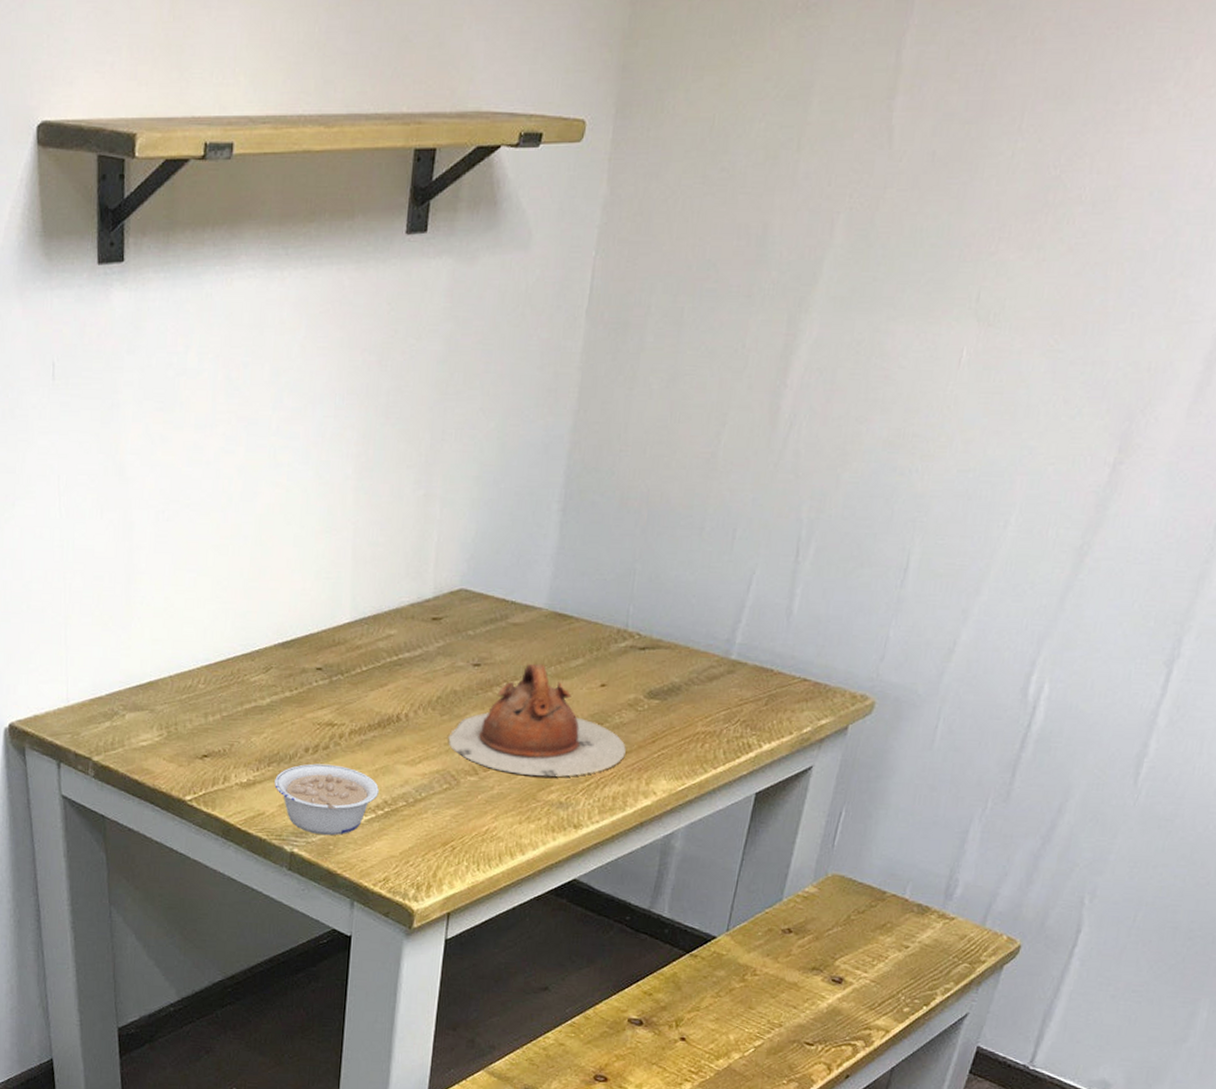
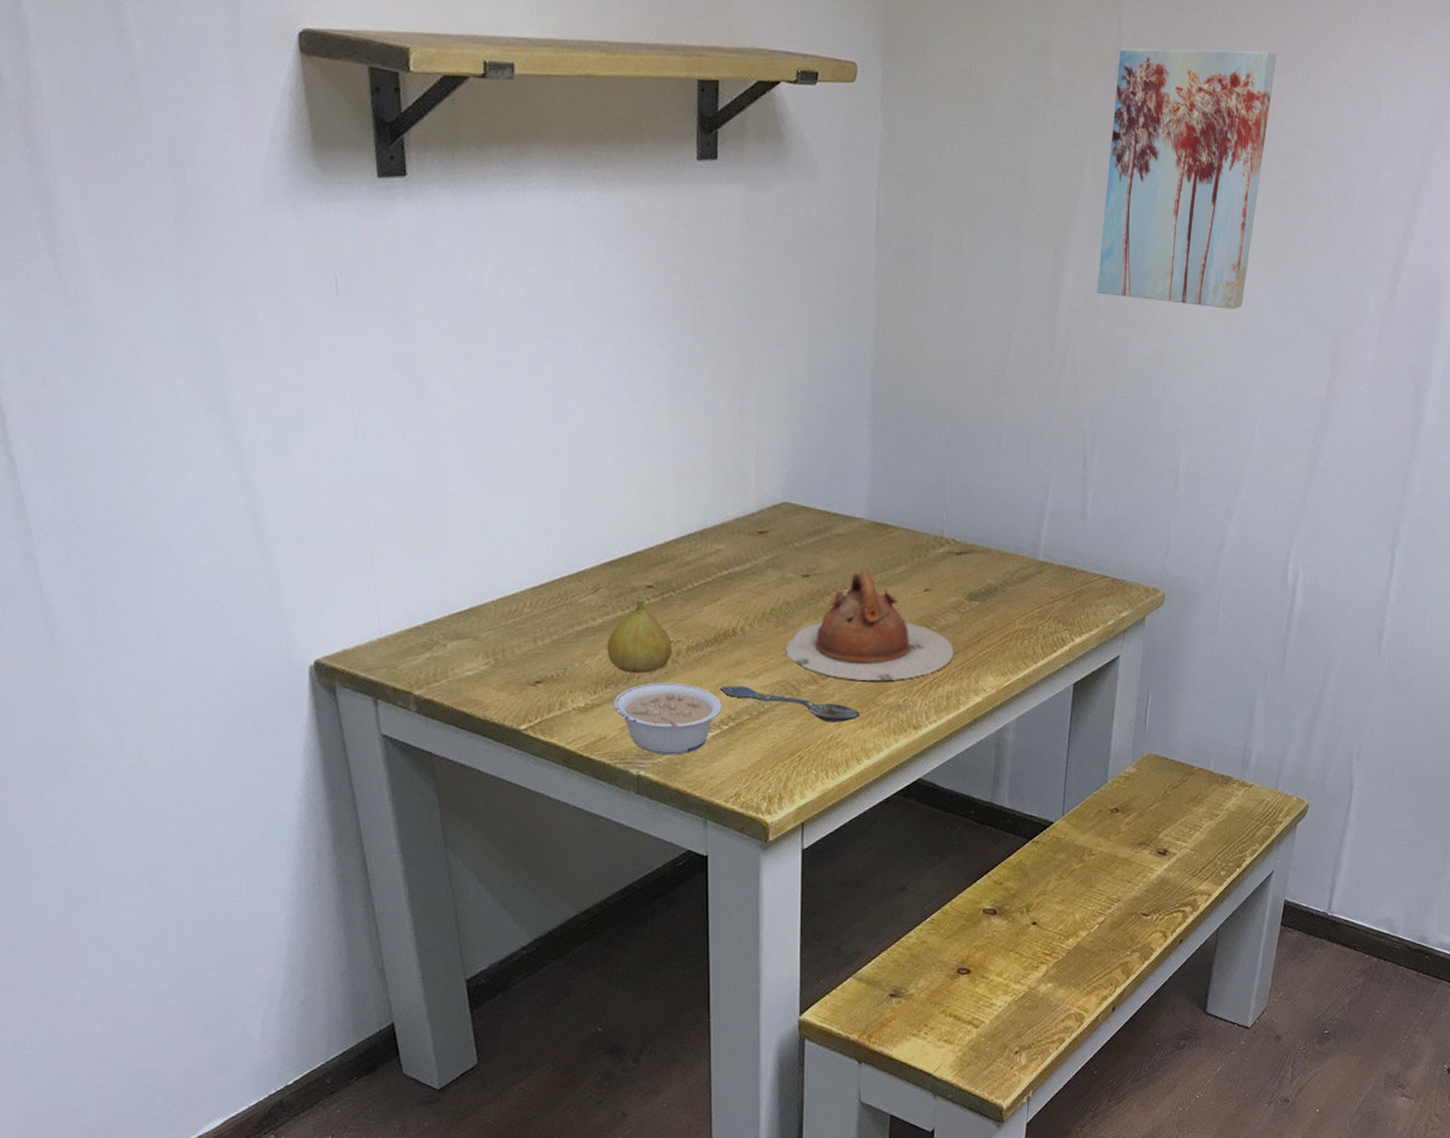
fruit: none [273,679,336,754] -> present [607,597,672,673]
spoon: none [379,771,520,816] -> present [720,686,861,722]
wall art: none [834,75,1096,383] -> present [1097,48,1277,309]

